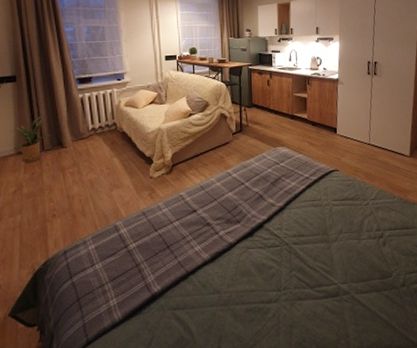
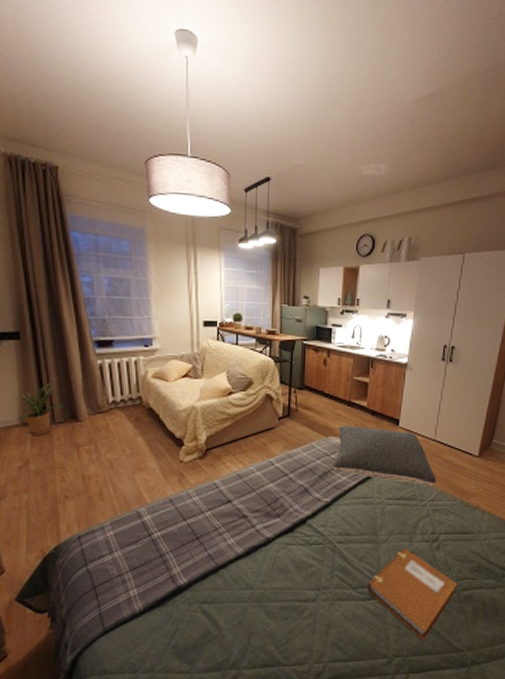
pillow: none [282,136,376,185] -> present [333,426,437,484]
notebook: none [323,246,406,336] -> present [366,548,457,640]

